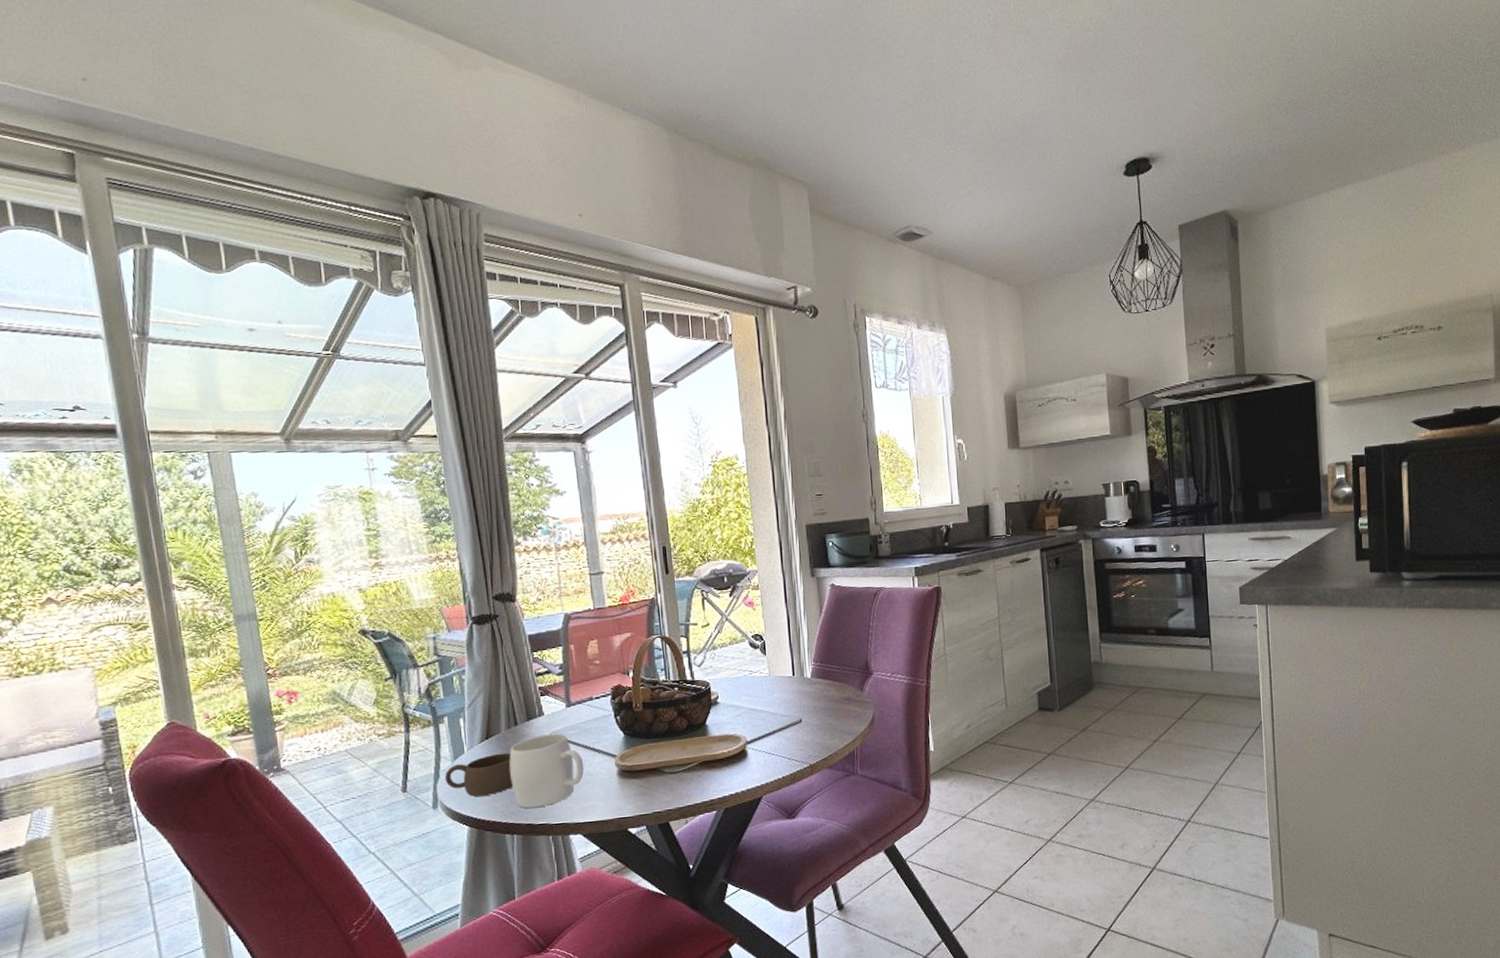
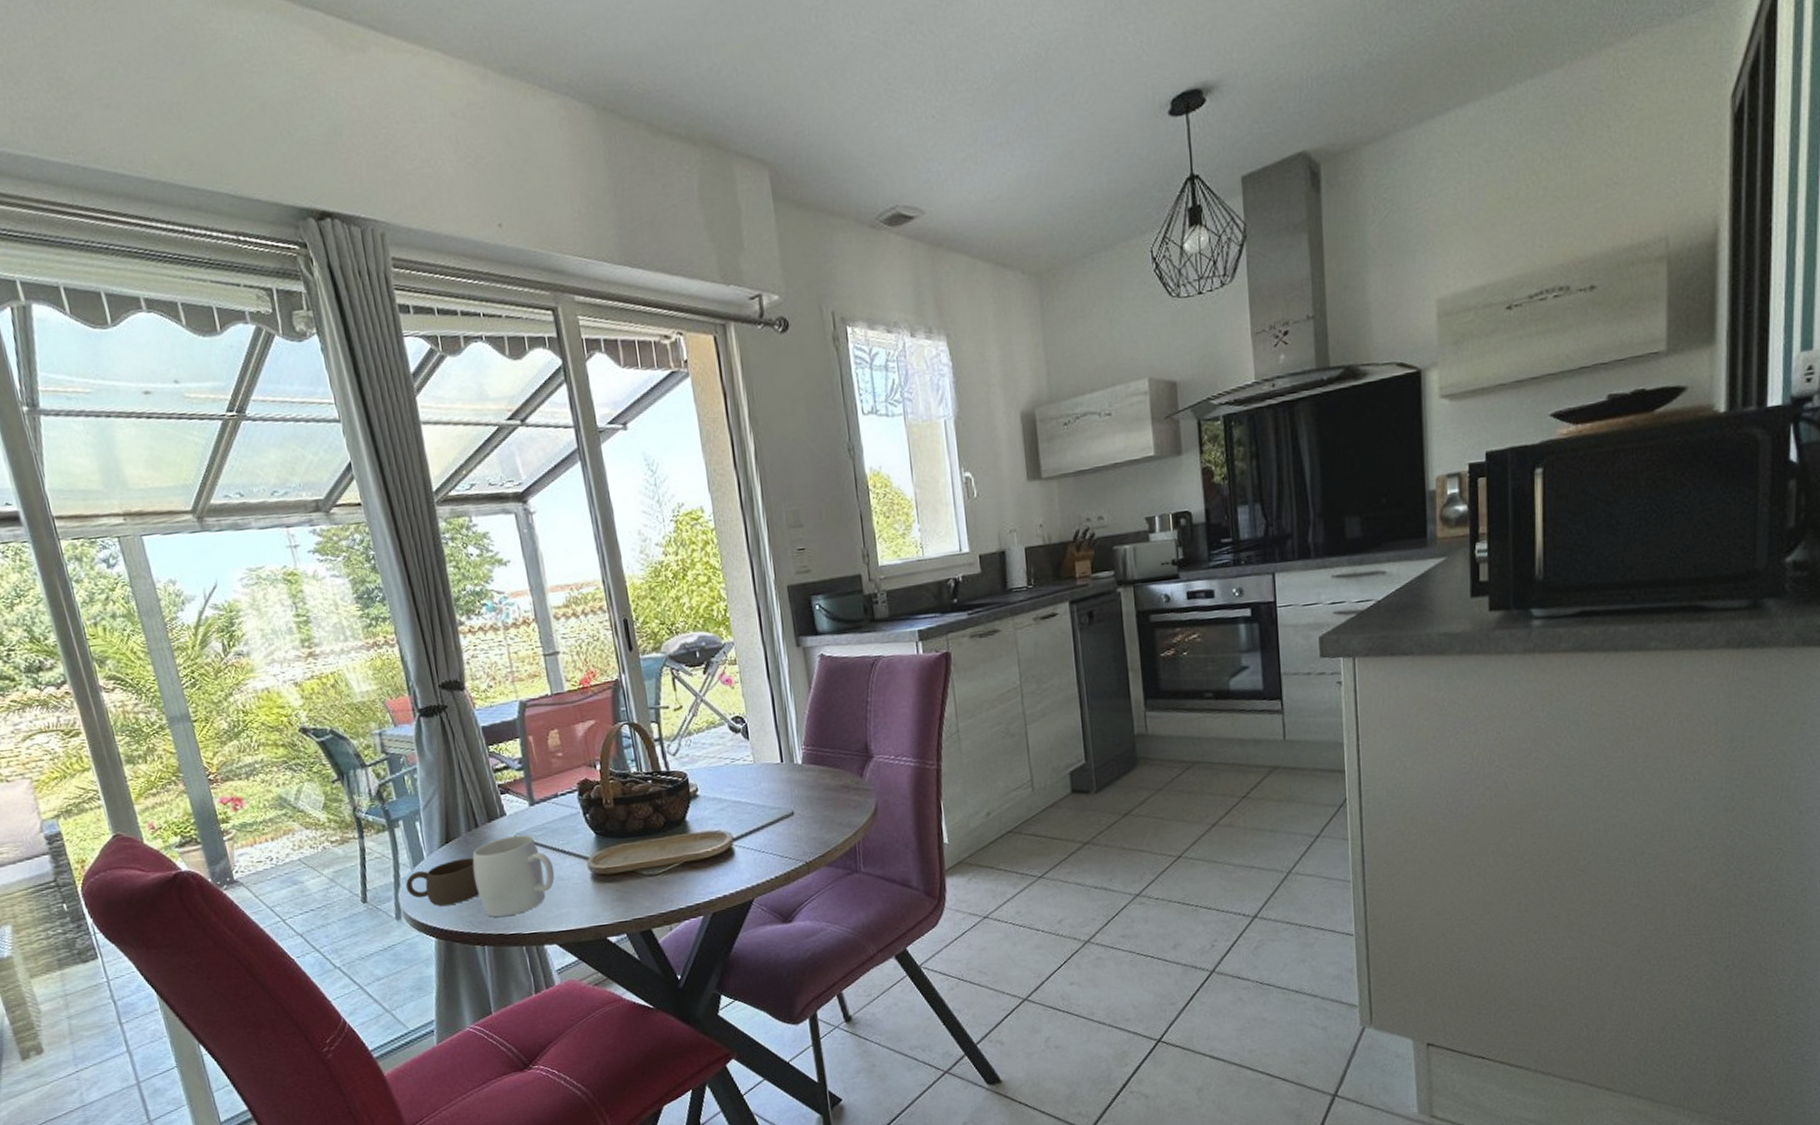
toaster: none [1075,501,1130,539] -> present [1111,538,1181,586]

